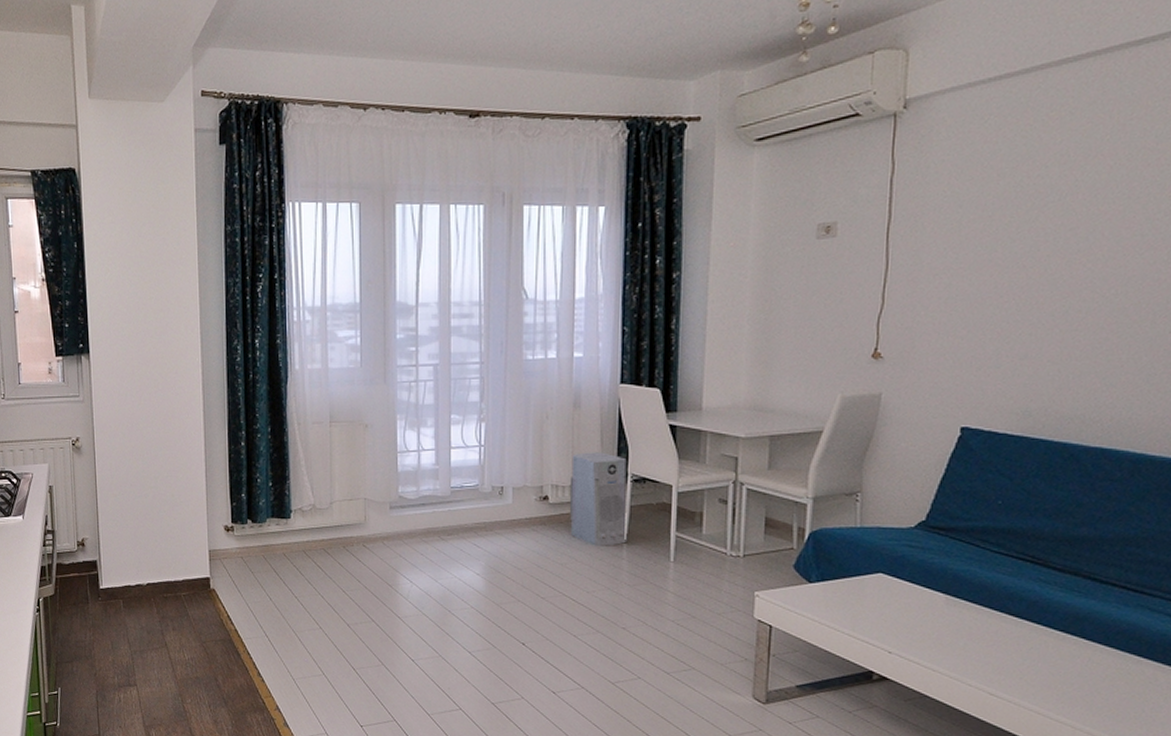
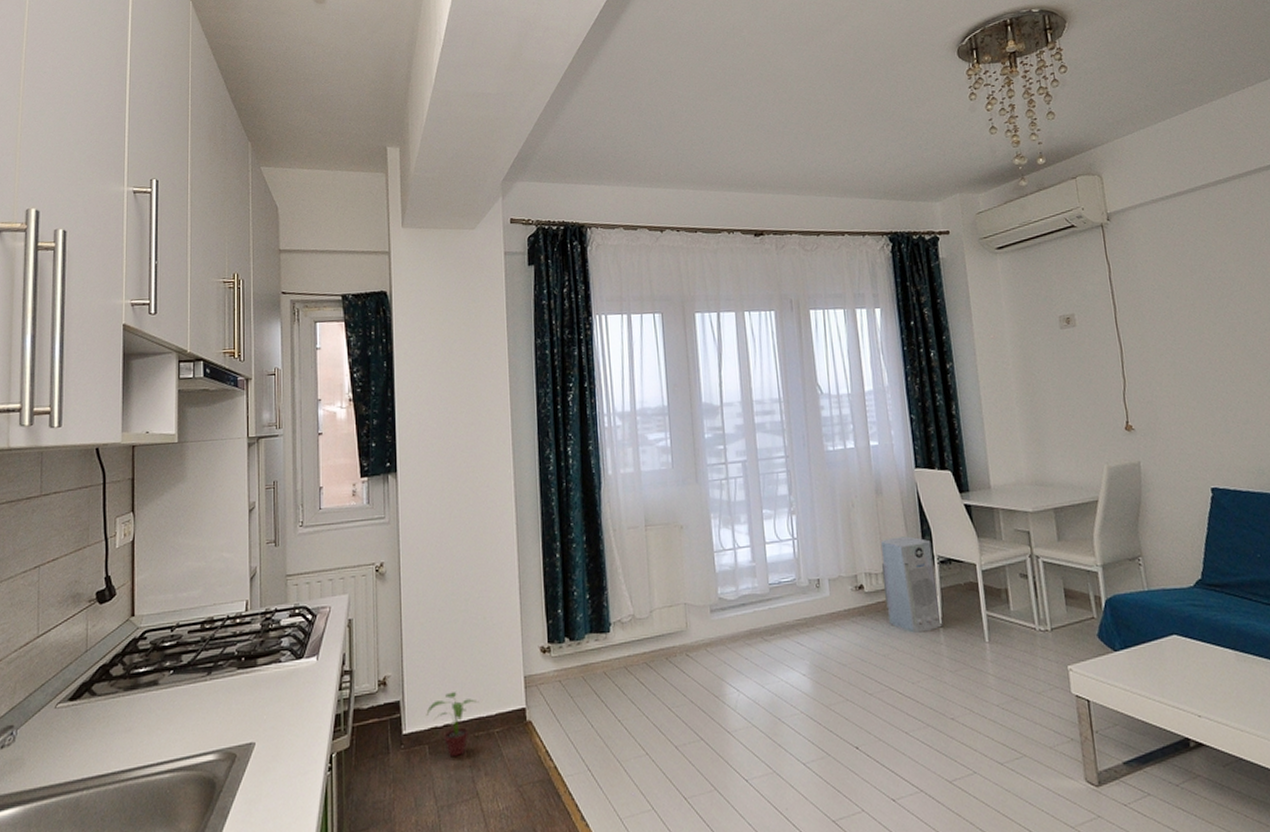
potted plant: none [120,557,168,612] -> present [426,692,479,757]

